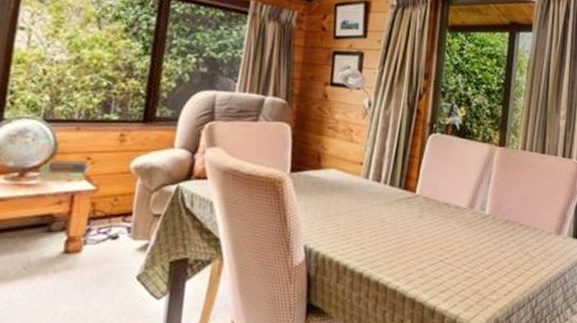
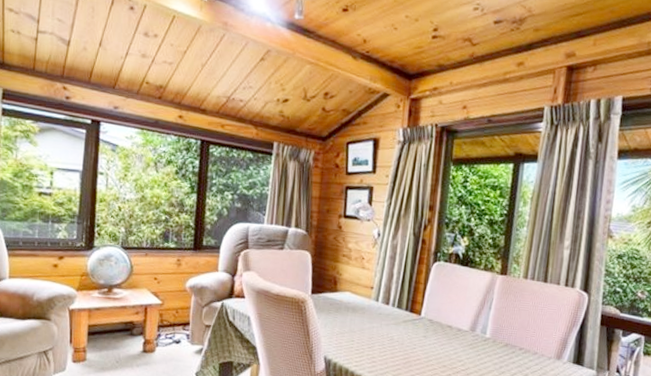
books: present [35,160,92,182] -> none [119,279,158,297]

